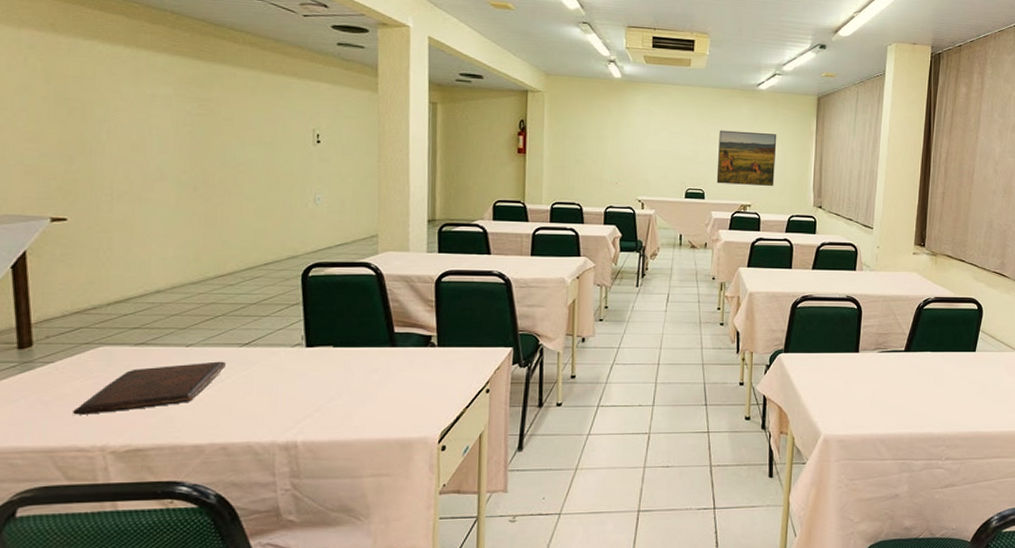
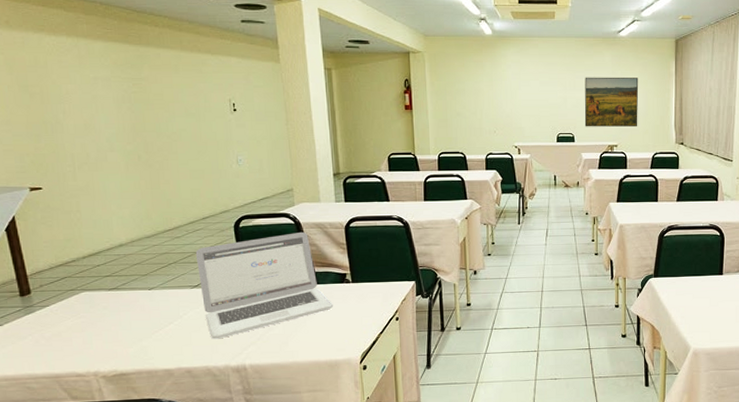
book: present [73,361,226,415] -> none [69,301,182,348]
laptop: none [250,284,413,409] -> present [195,231,334,339]

